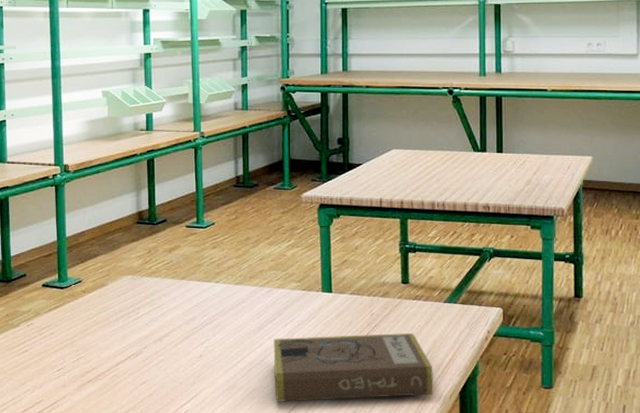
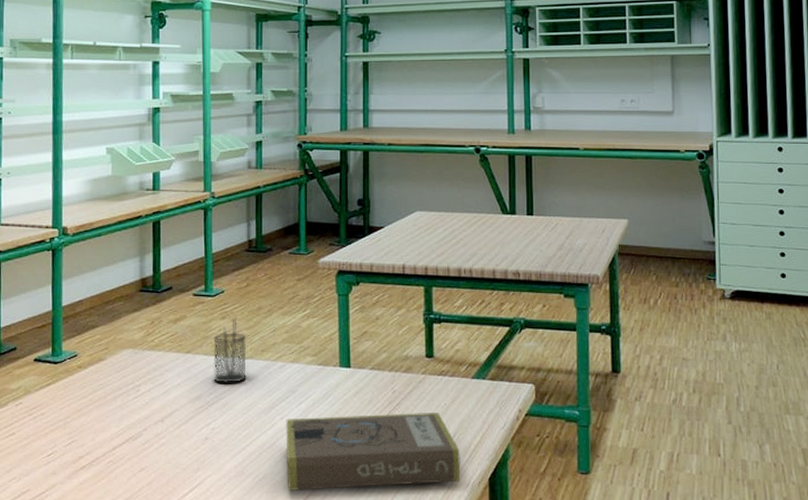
pencil holder: none [206,245,237,306] -> present [213,315,247,383]

